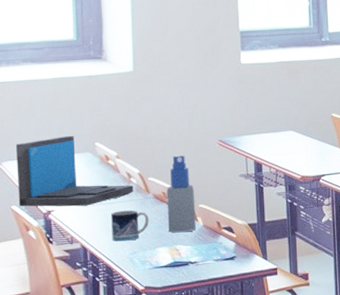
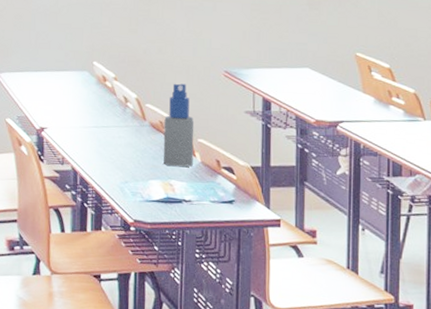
laptop: present [15,135,134,207] -> none [13,51,130,127]
mug: present [111,210,149,242] -> none [103,136,143,169]

